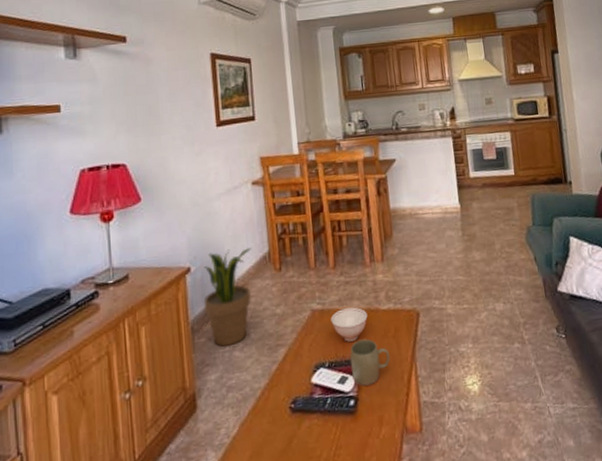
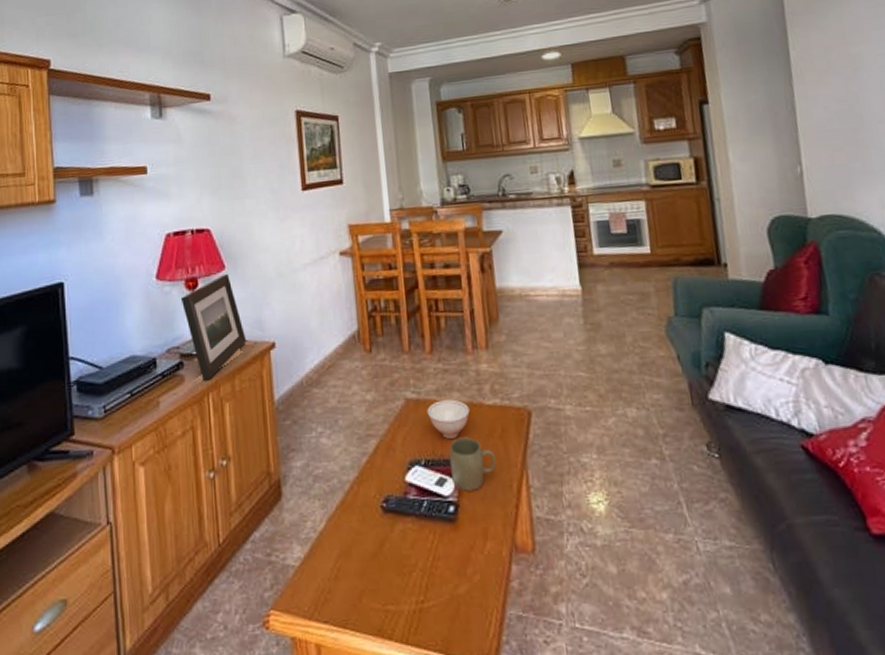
picture frame: none [95,205,163,308] -> present [180,273,247,381]
potted plant: present [203,247,252,348] -> none [288,325,340,433]

